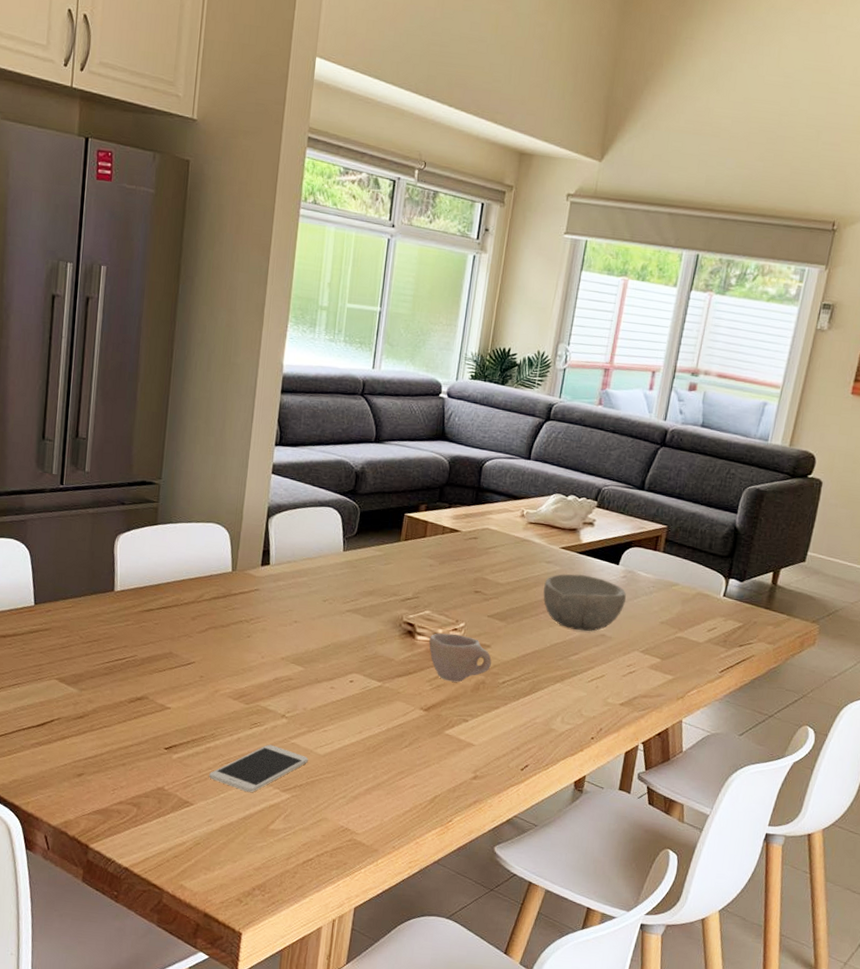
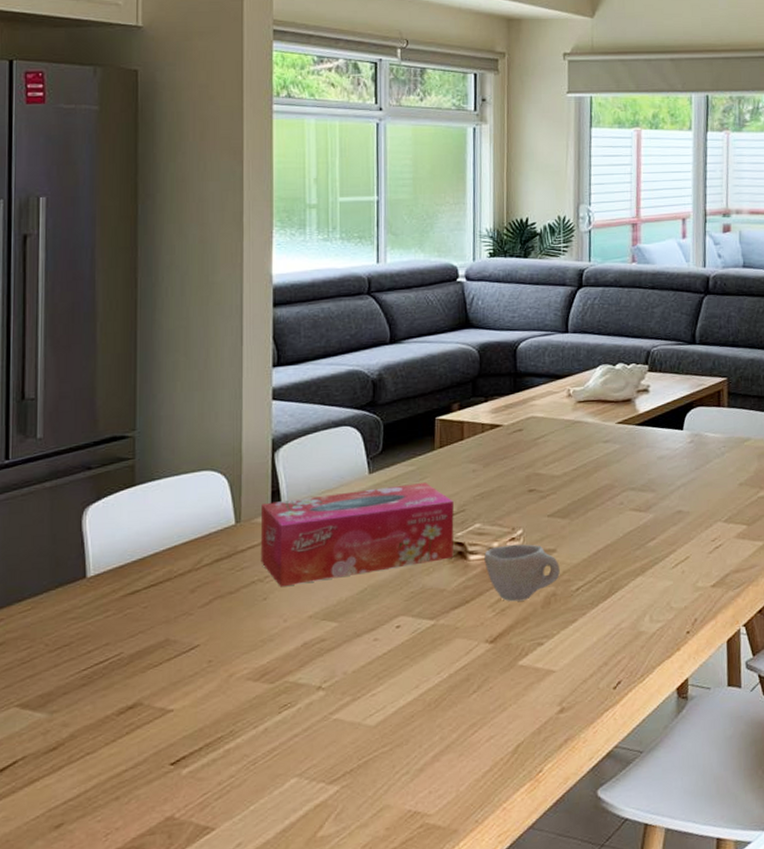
smartphone: present [209,744,309,792] -> none [232,727,357,796]
tissue box: none [248,559,410,635] -> present [260,483,454,587]
bowl: present [543,574,626,632] -> none [605,448,697,512]

